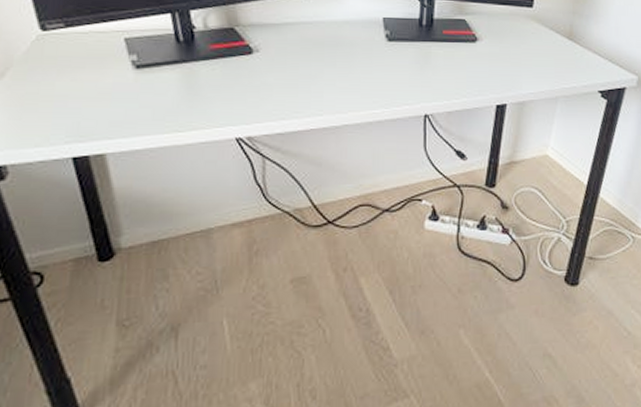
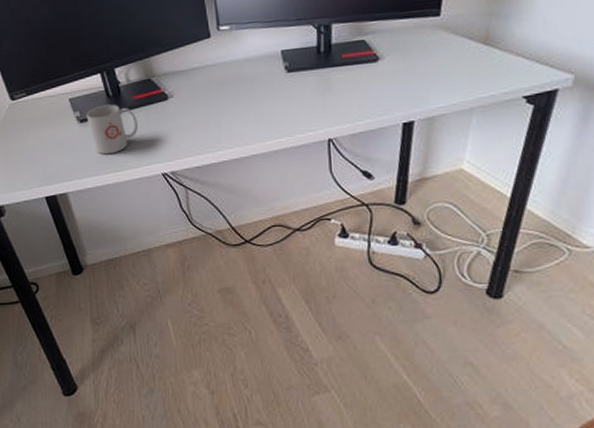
mug: none [145,51,212,110] -> present [86,104,138,155]

